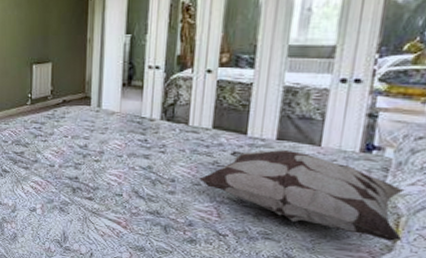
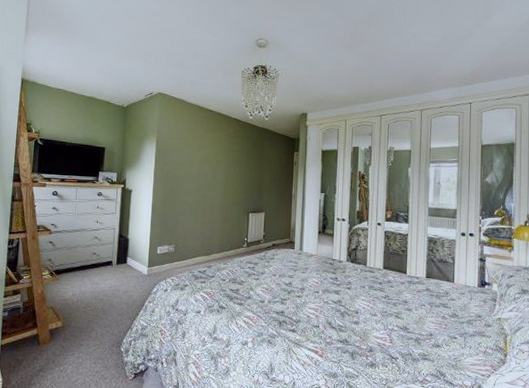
decorative pillow: present [199,149,405,241] -> none [375,285,509,356]

